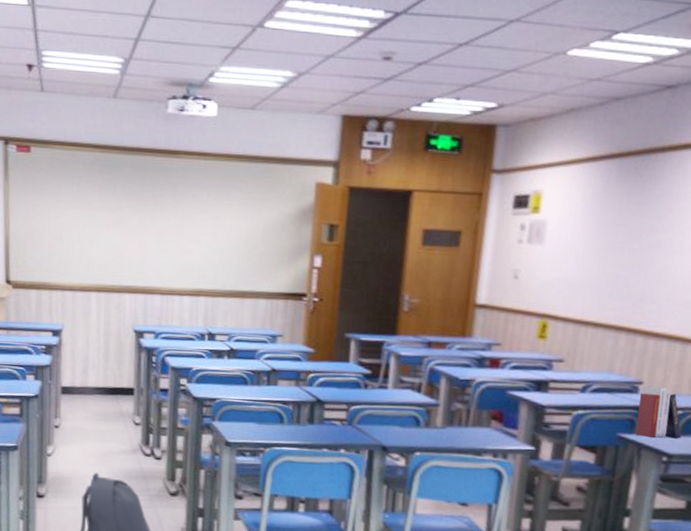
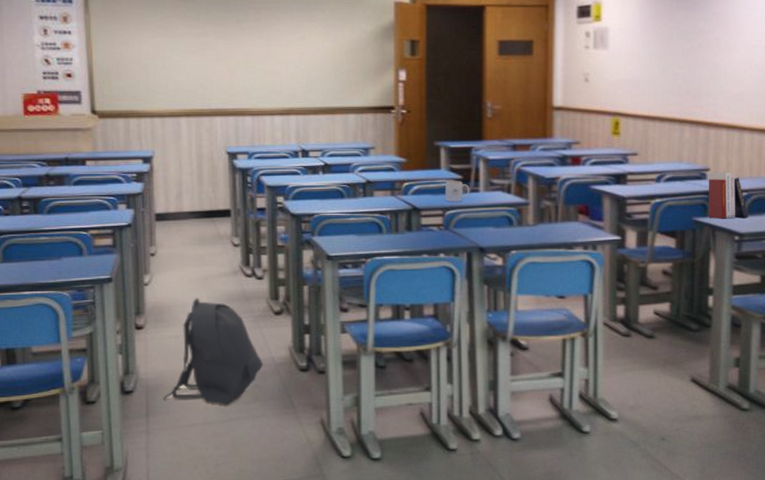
mug: none [350,374,378,399] -> present [444,180,470,203]

